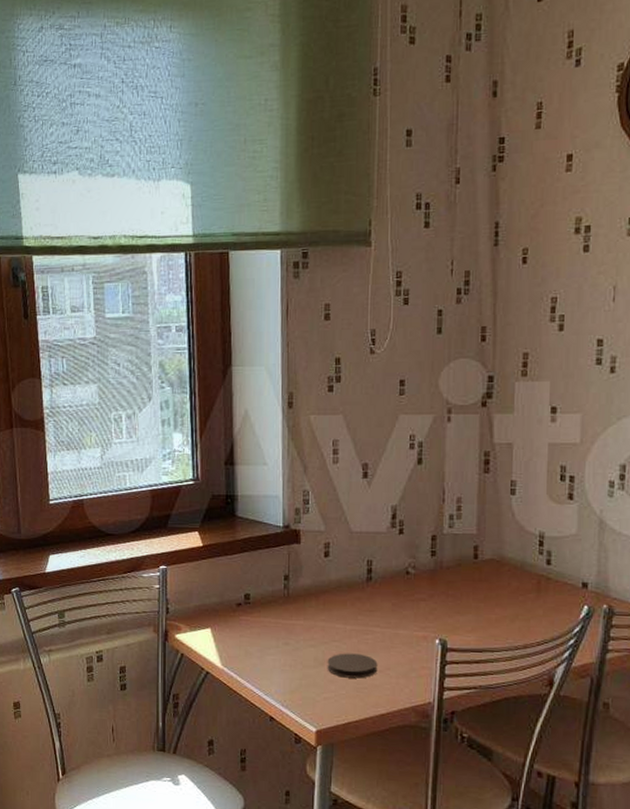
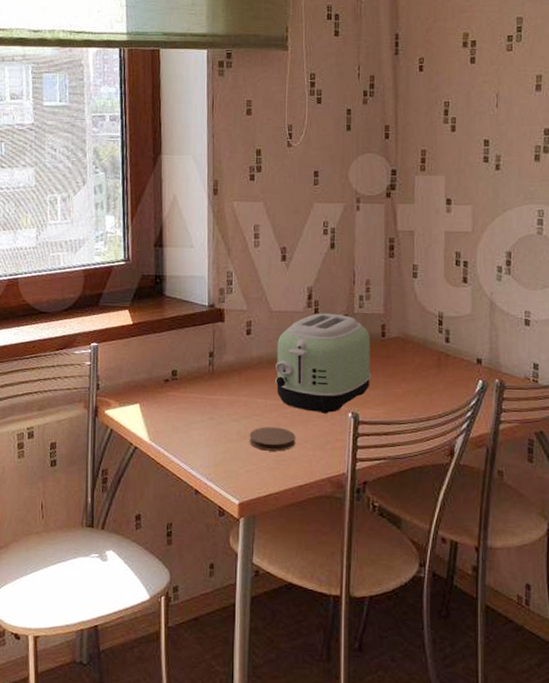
toaster: none [355,533,462,640] -> present [275,313,371,414]

